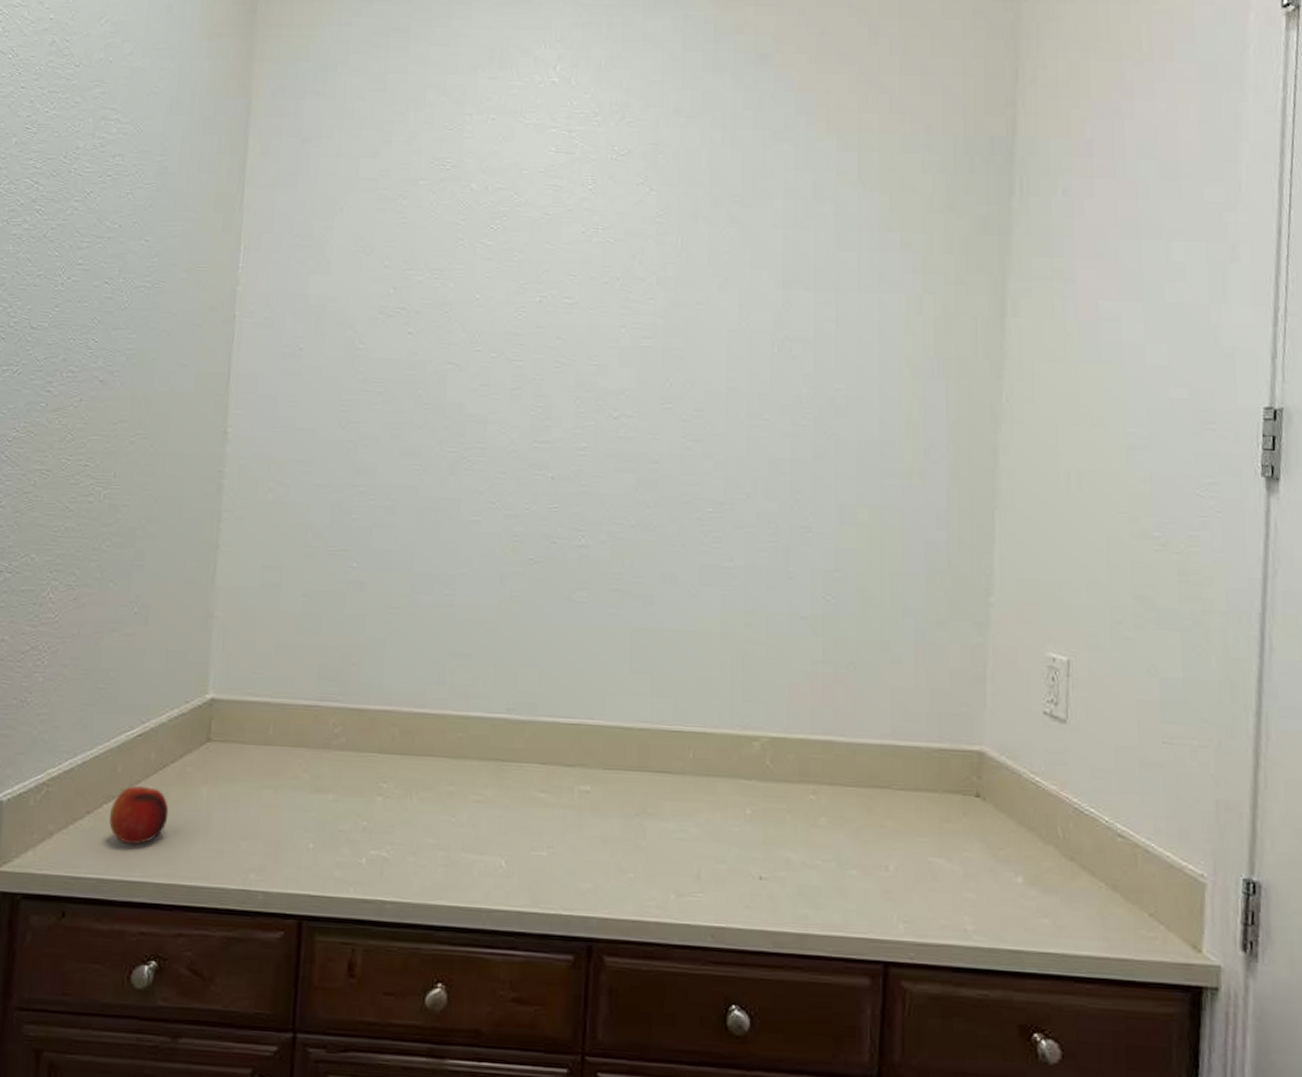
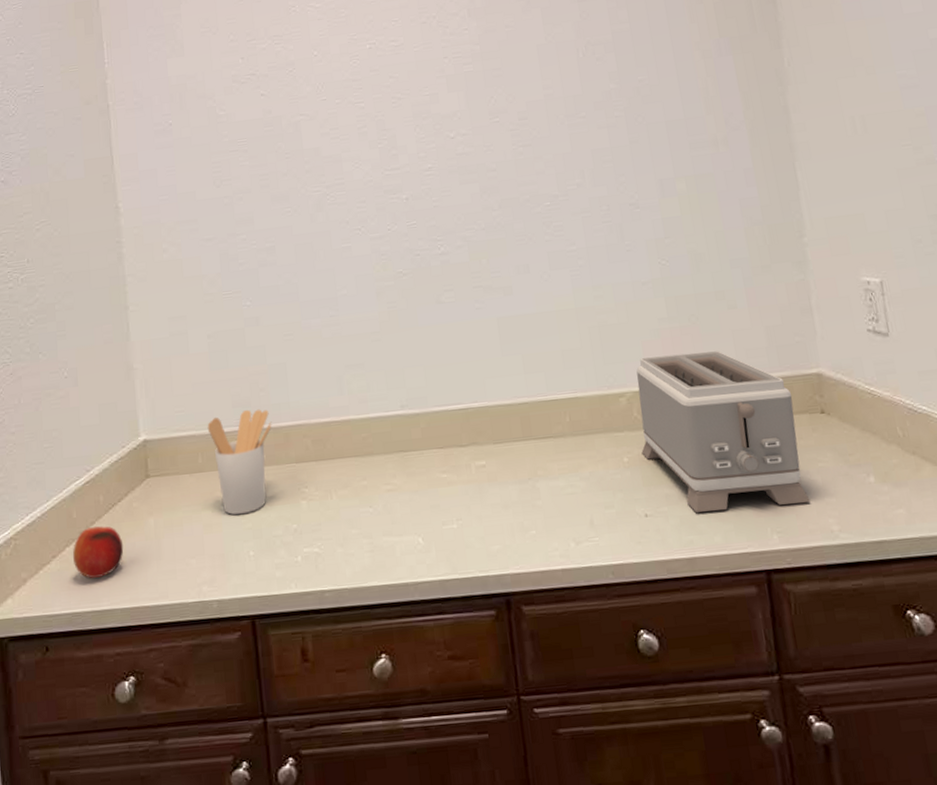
utensil holder: none [285,683,359,801] -> present [207,409,272,515]
toaster: none [767,701,947,895] -> present [636,351,811,512]

